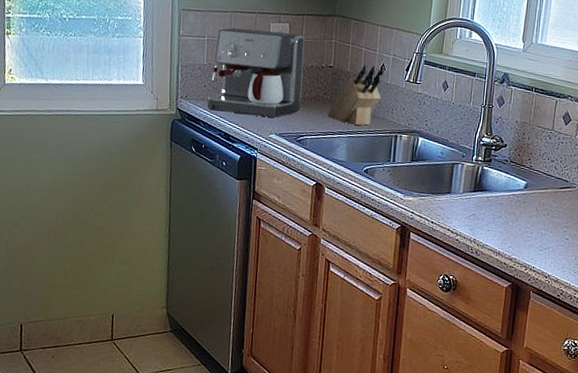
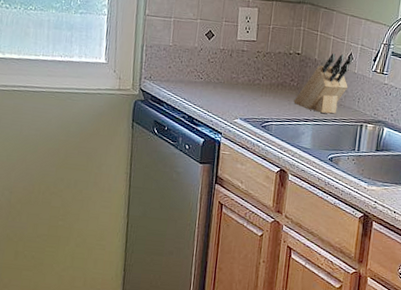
coffee maker: present [207,28,305,118] -> none [171,10,273,102]

